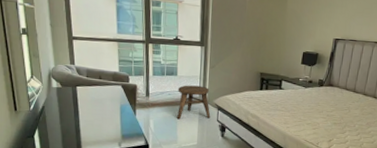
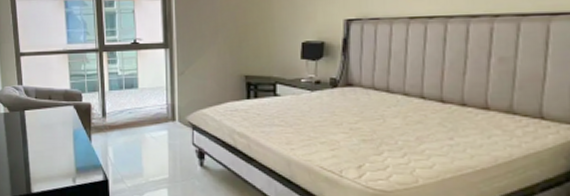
stool: present [176,85,211,120] -> none [140,99,184,145]

